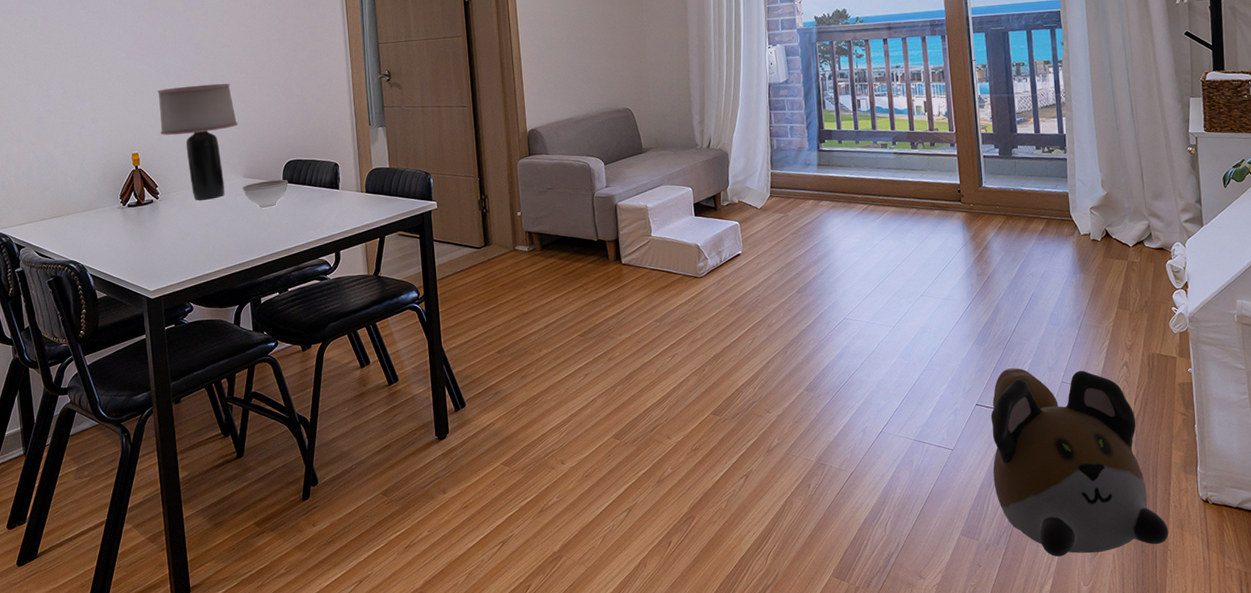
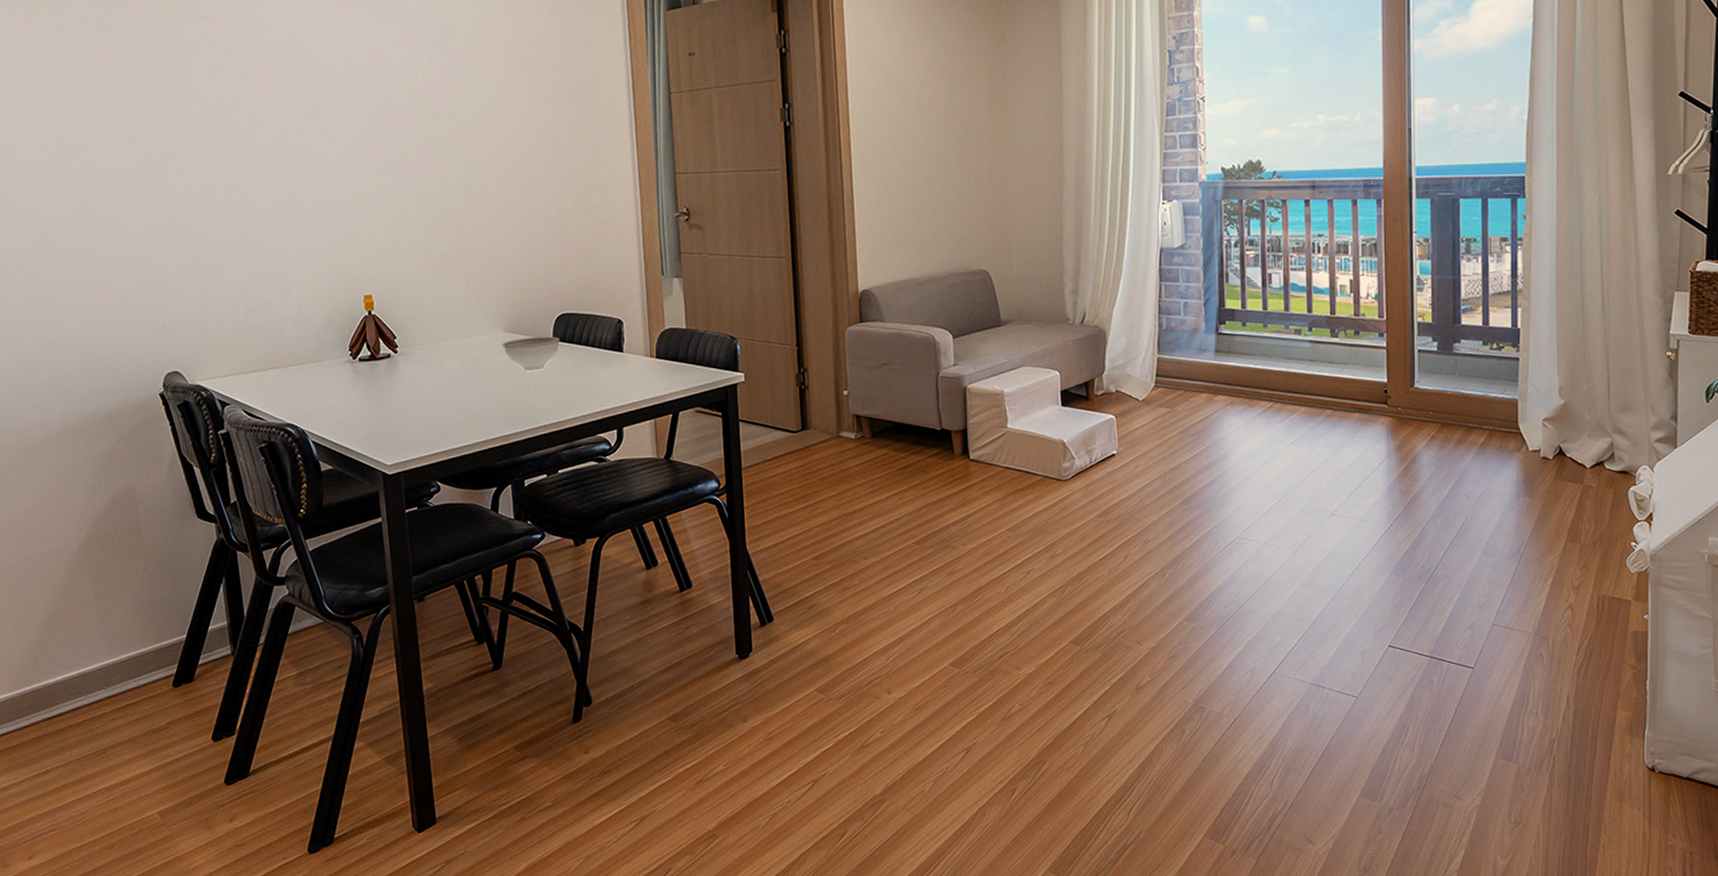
table lamp: present [157,83,238,200] -> none [396,213,498,357]
plush toy: present [991,368,1169,557] -> none [1403,605,1605,825]

